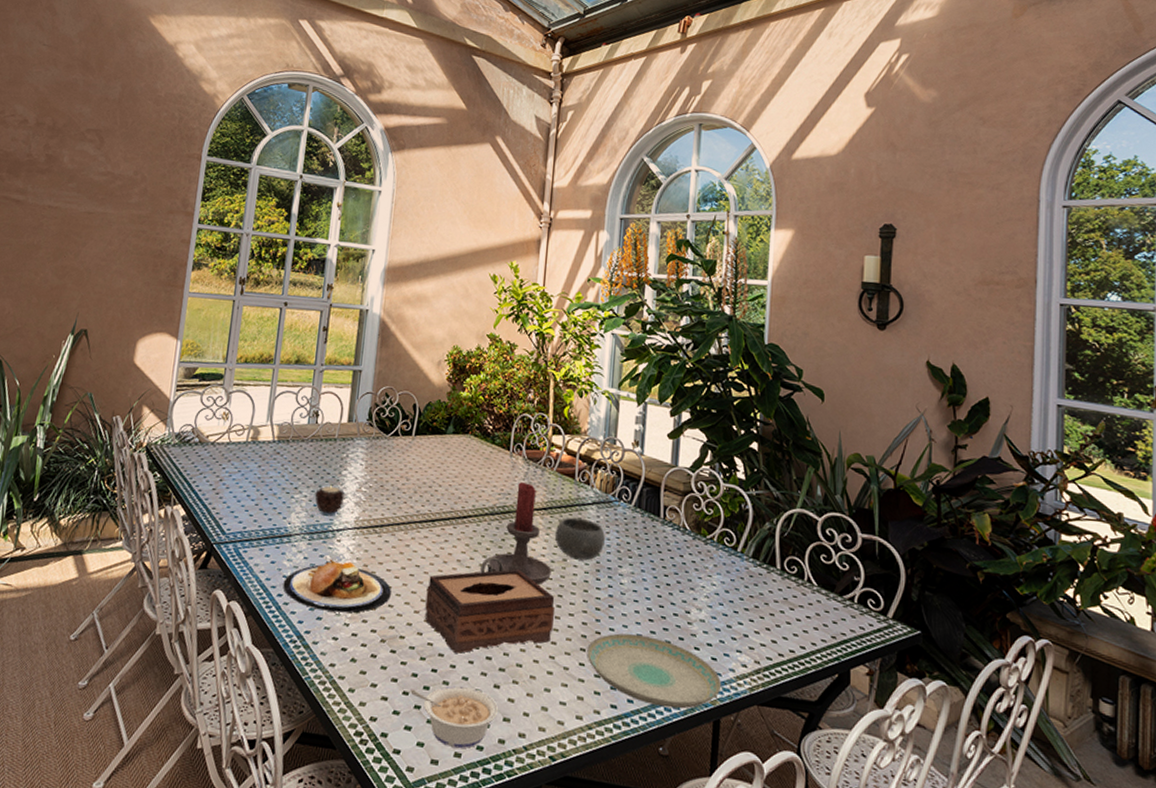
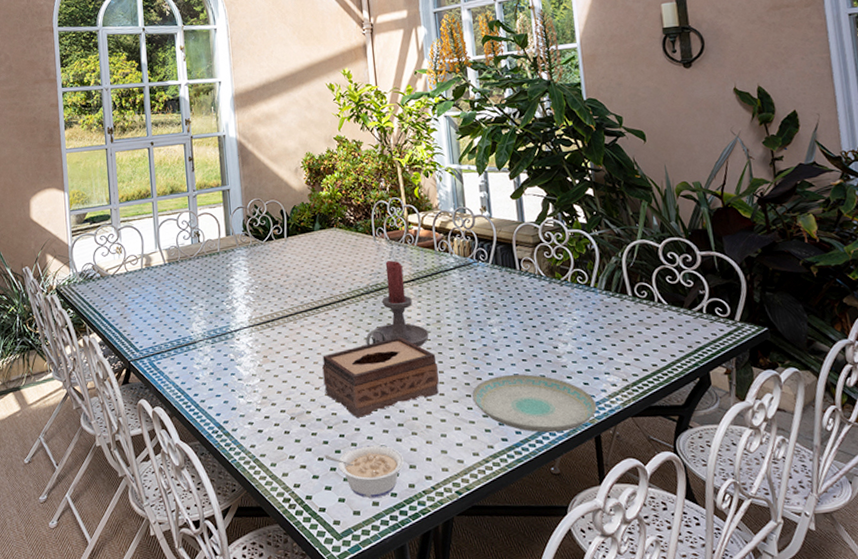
plate: present [283,558,391,613] -> none [197,356,292,402]
candle: present [315,484,345,516] -> none [209,292,237,320]
bowl: present [554,517,605,561] -> none [425,282,471,320]

